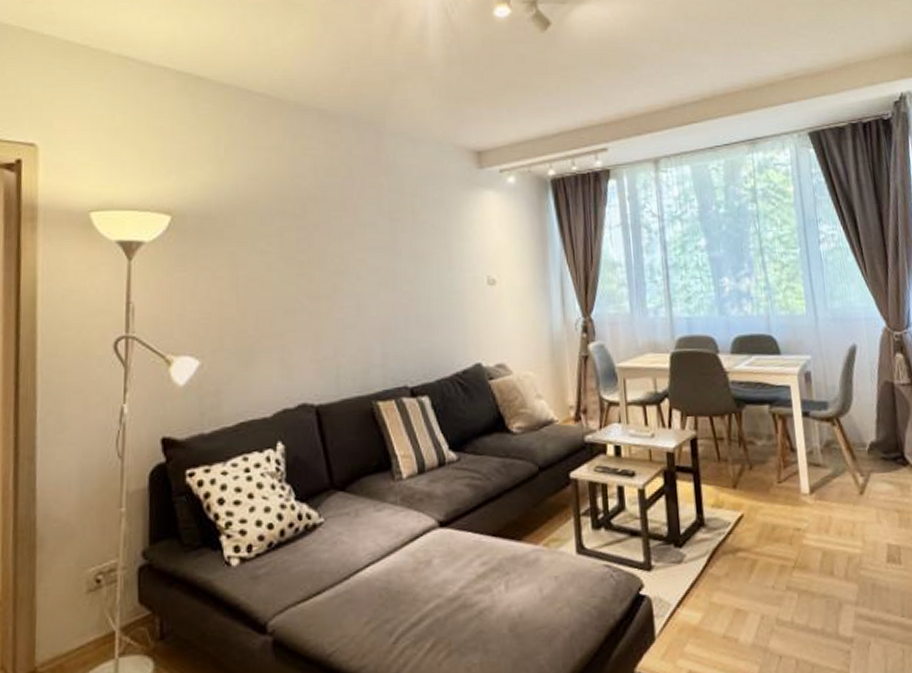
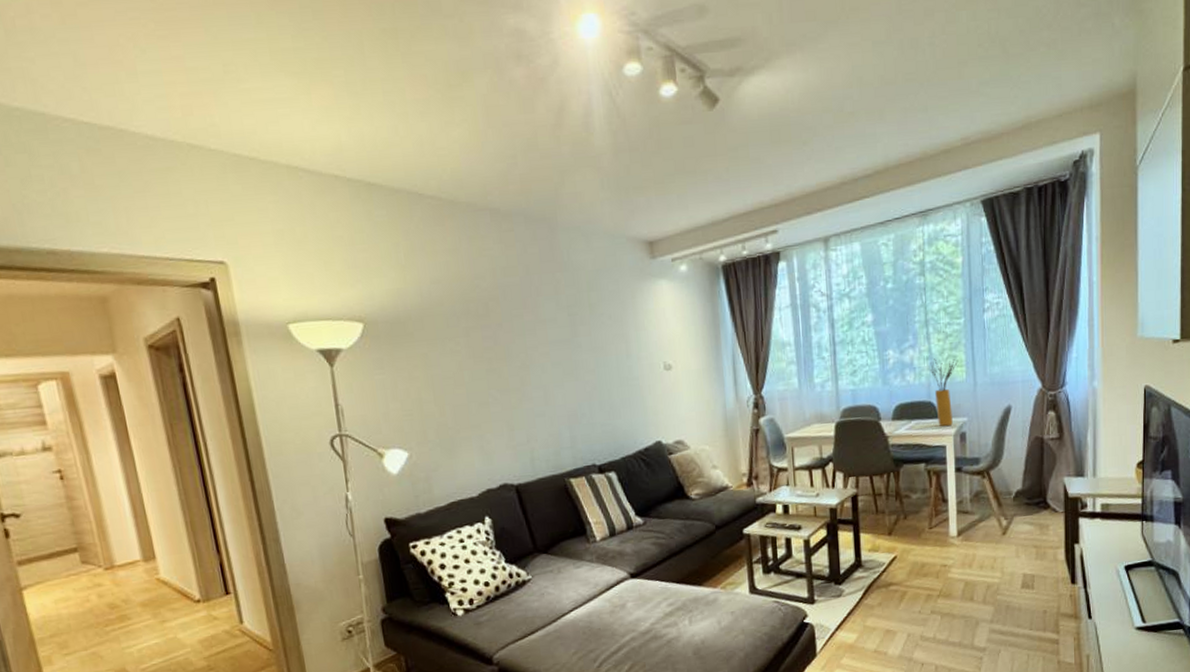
vase: none [767,289,797,365] -> present [929,358,958,427]

